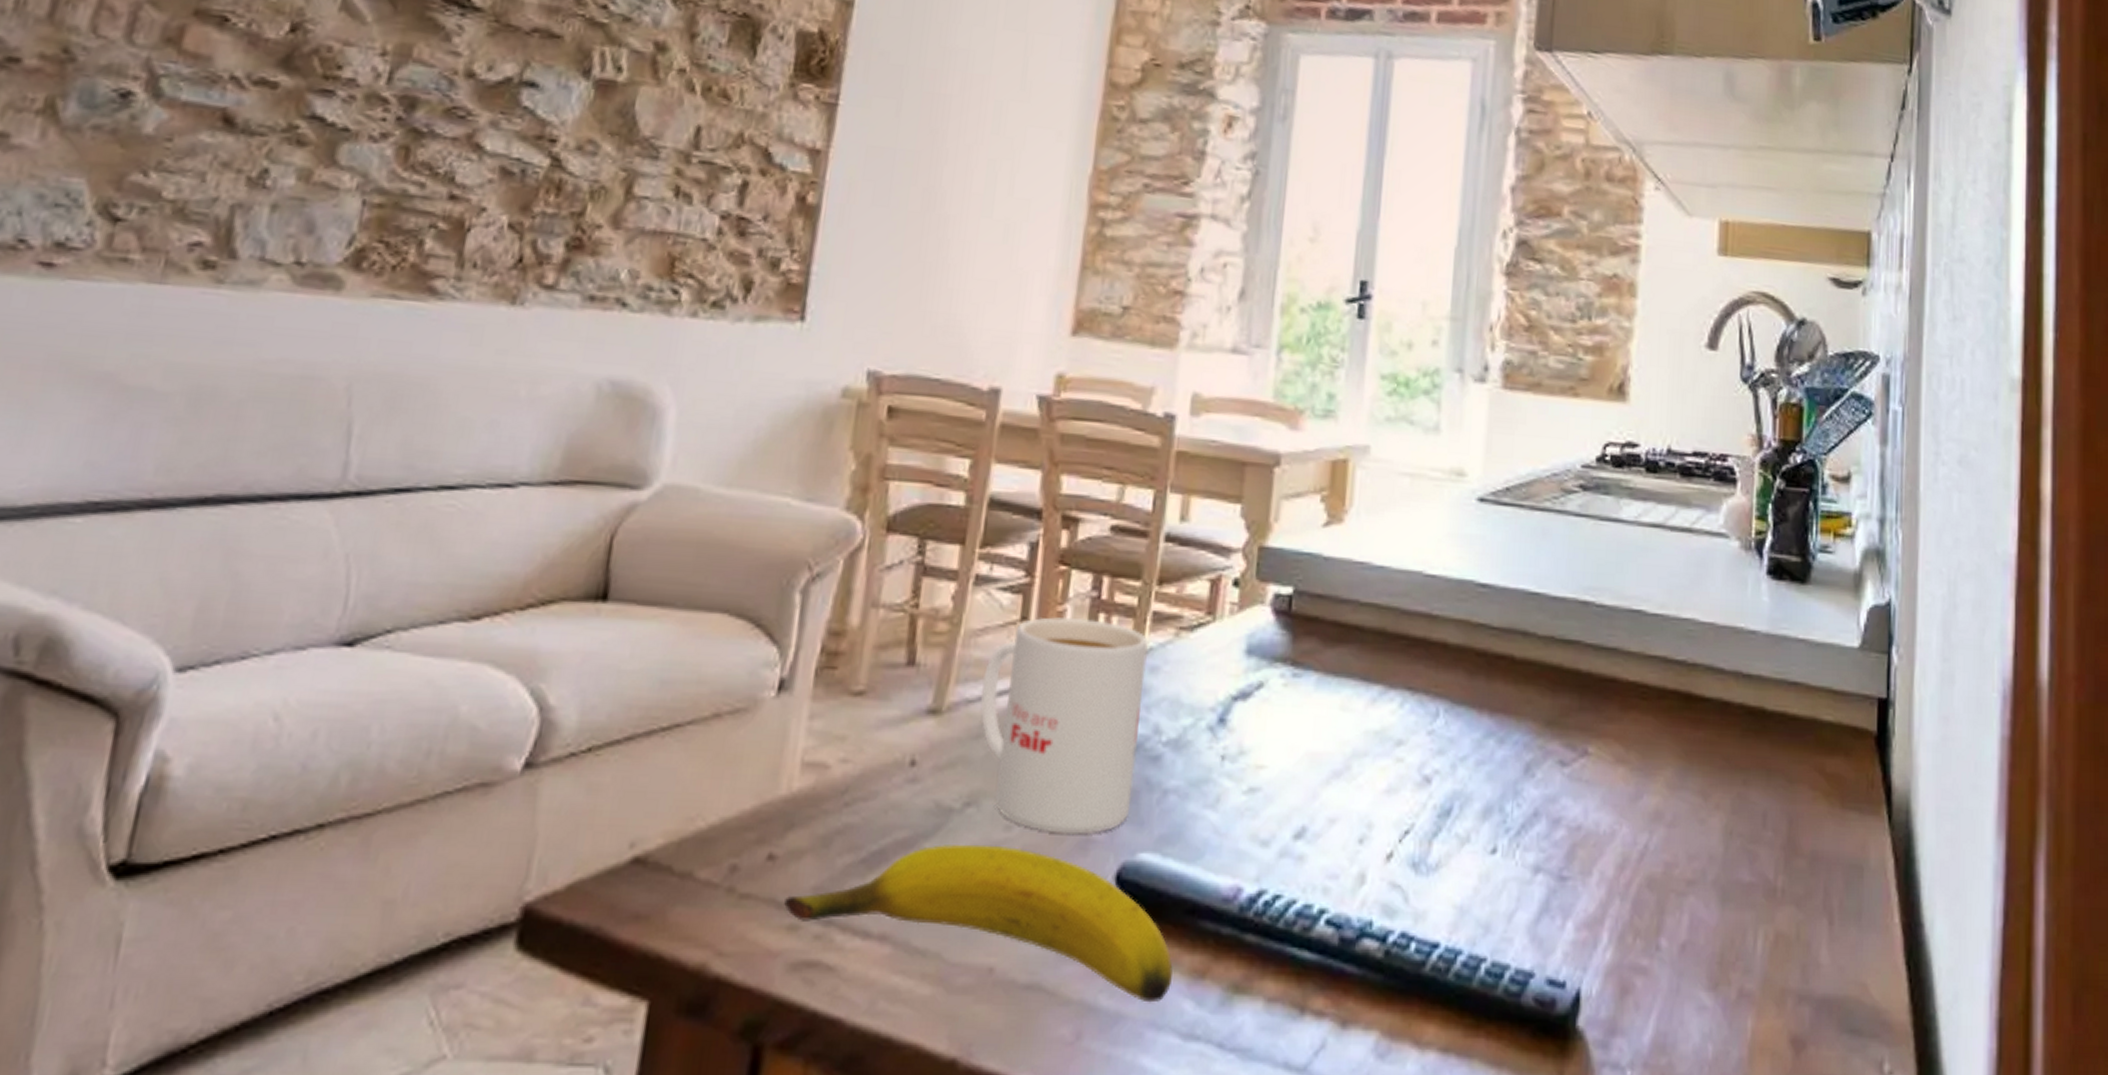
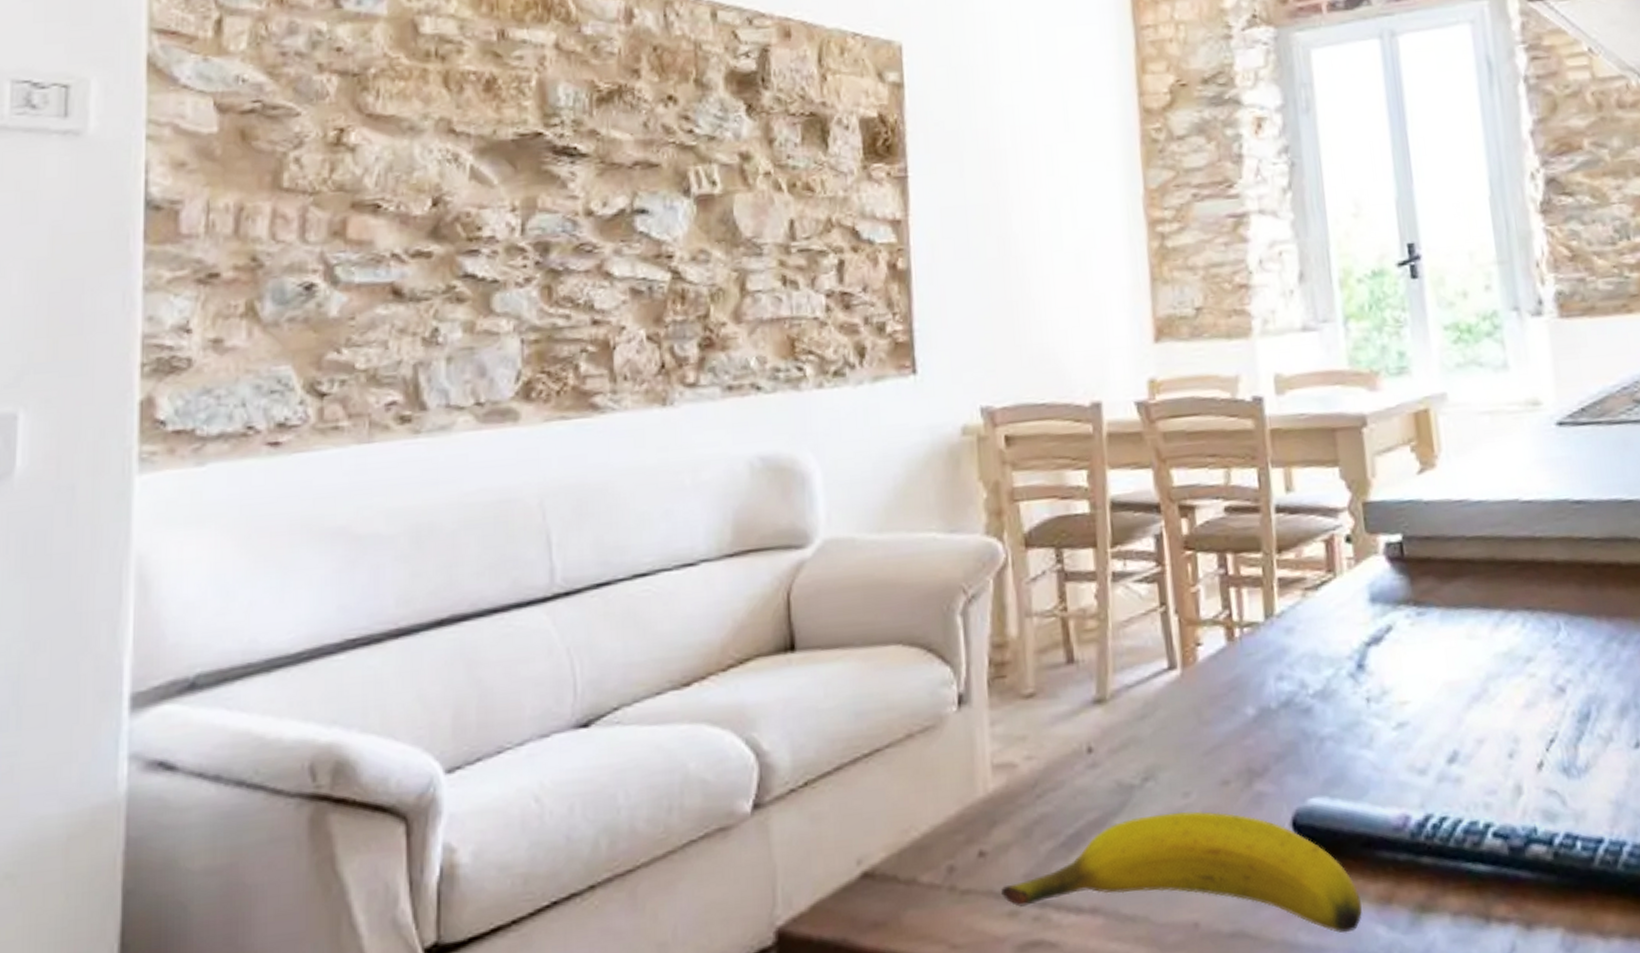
mug: present [979,616,1149,835] -> none [1137,594,1293,794]

